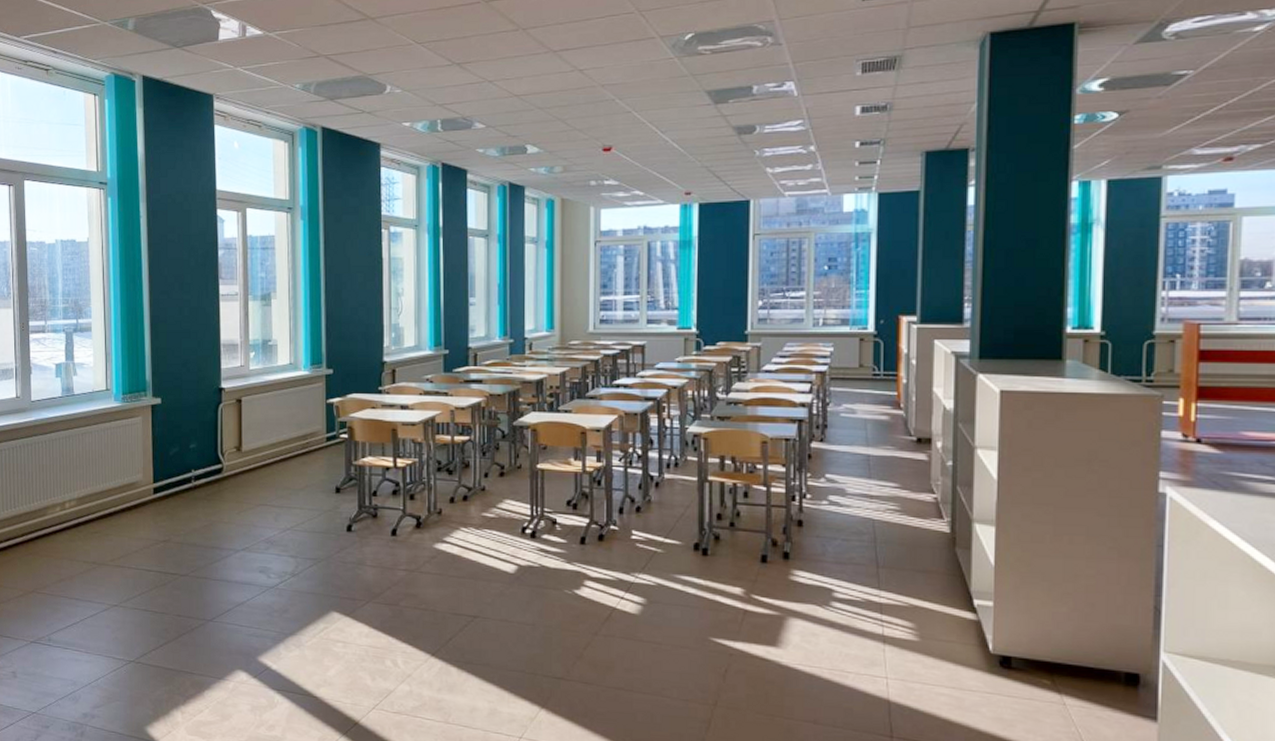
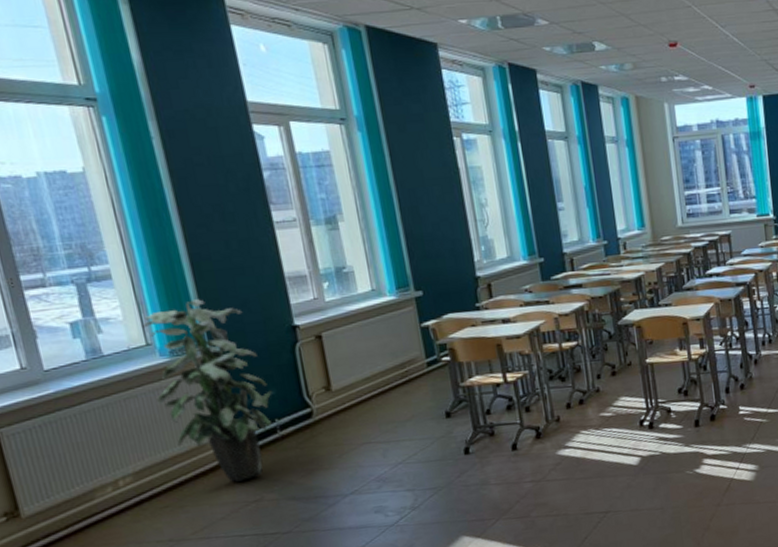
indoor plant: none [105,355,193,521] -> present [142,299,272,482]

